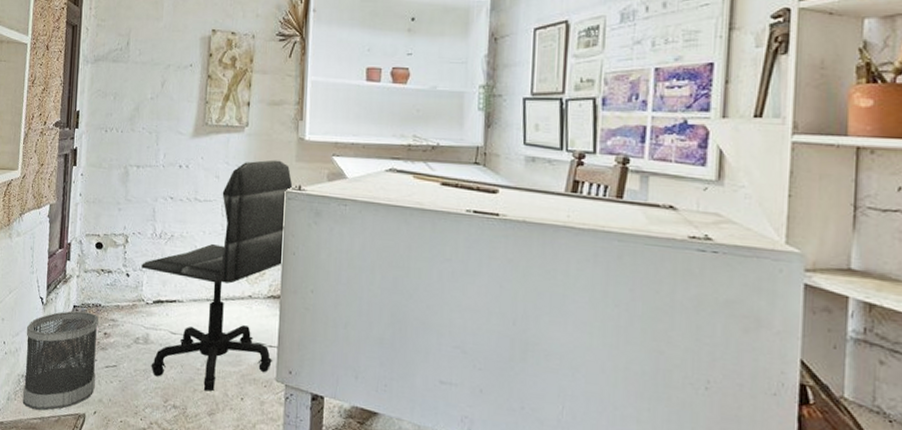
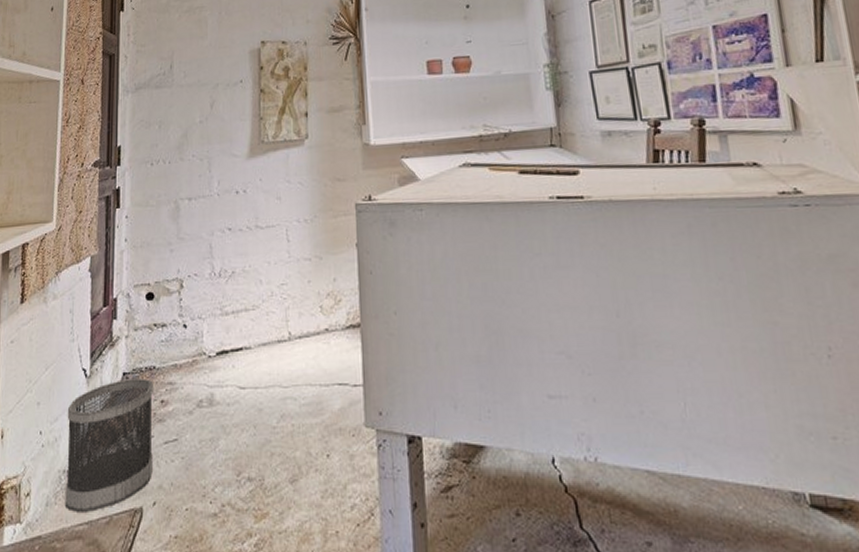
office chair: present [141,159,293,391] -> none [200,170,363,453]

